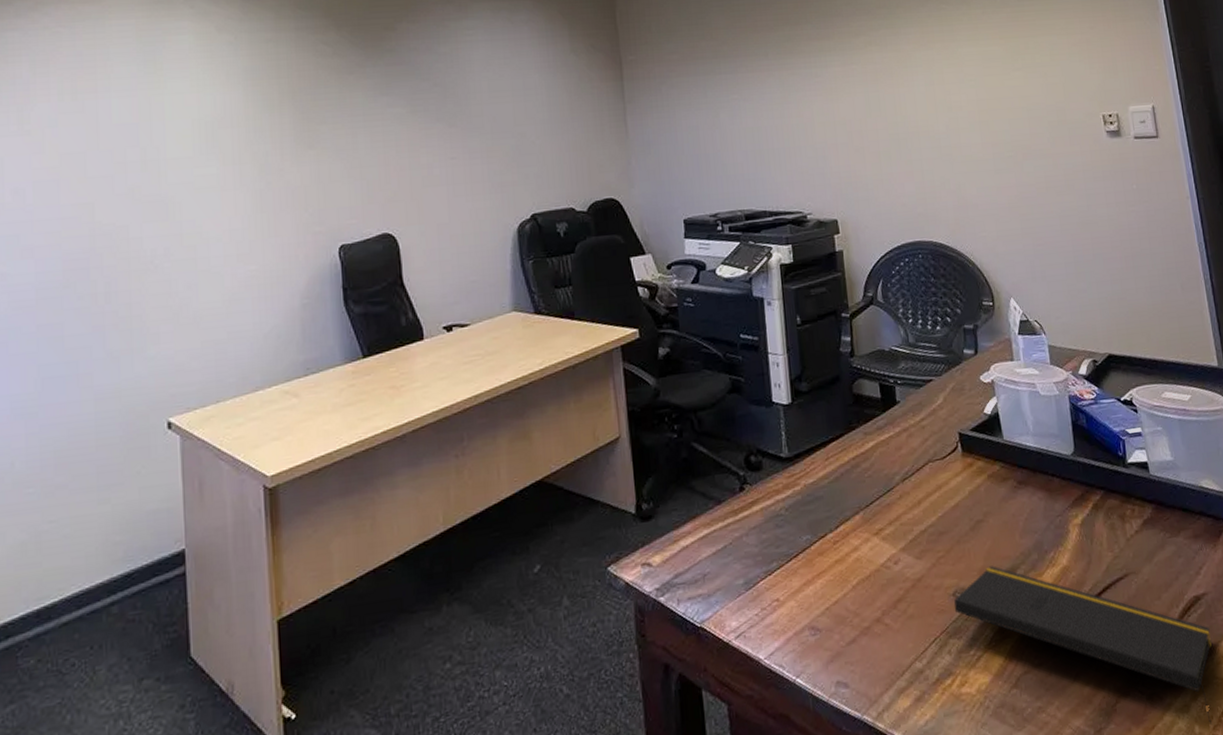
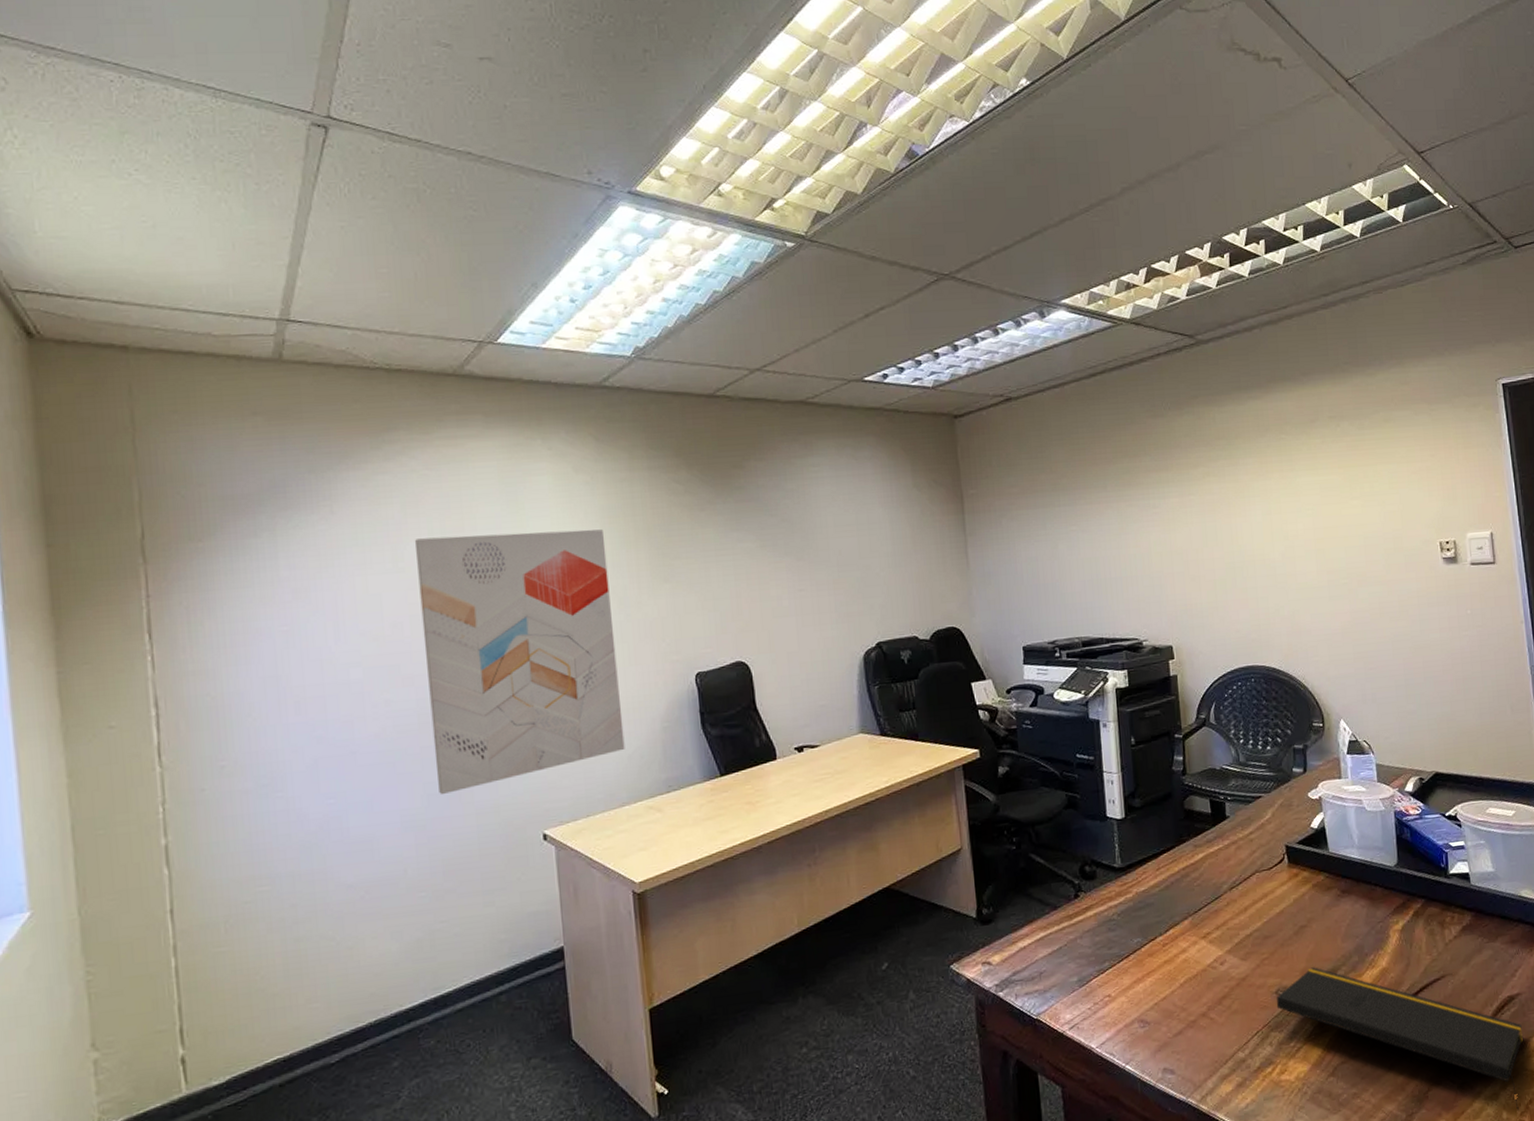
wall art: none [42,92,261,379] -> present [414,529,625,795]

